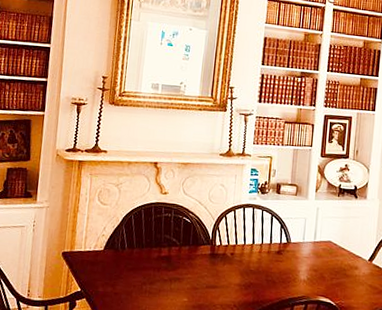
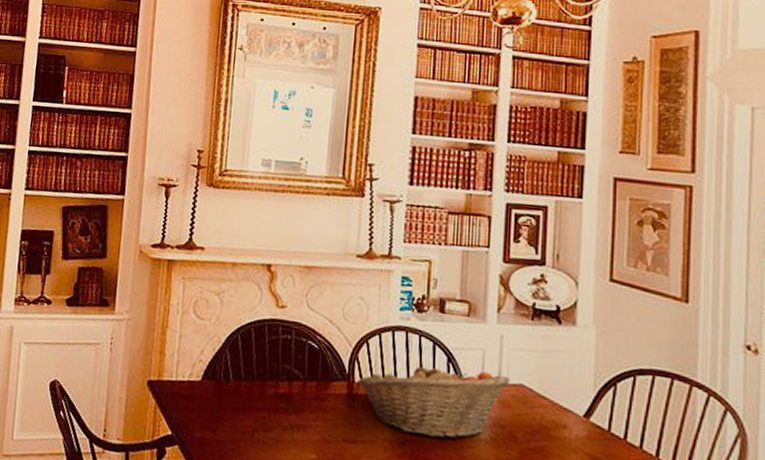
fruit basket: none [218,229,322,282] -> present [357,363,510,439]

